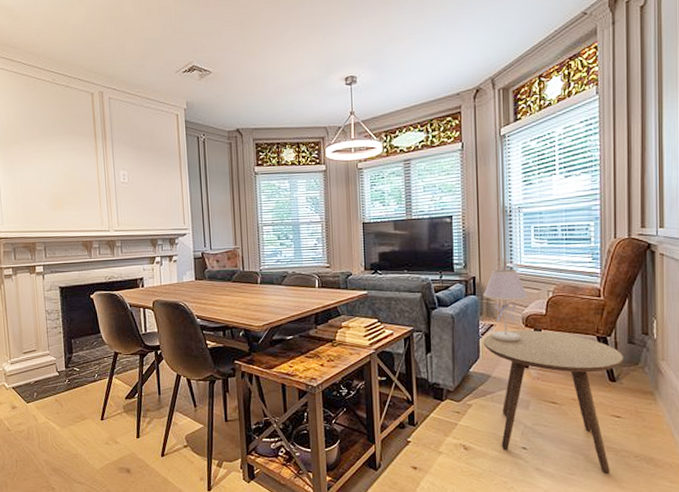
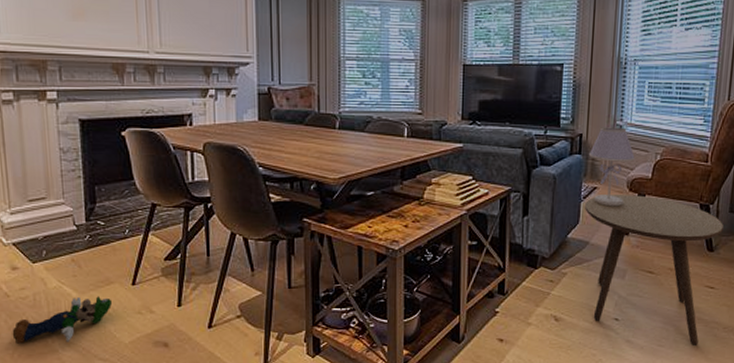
plush toy: none [12,430,87,469] -> present [12,296,113,344]

